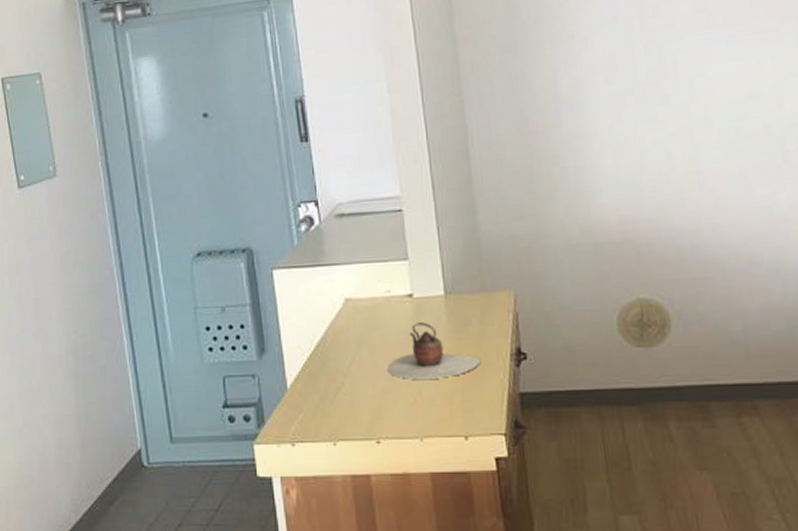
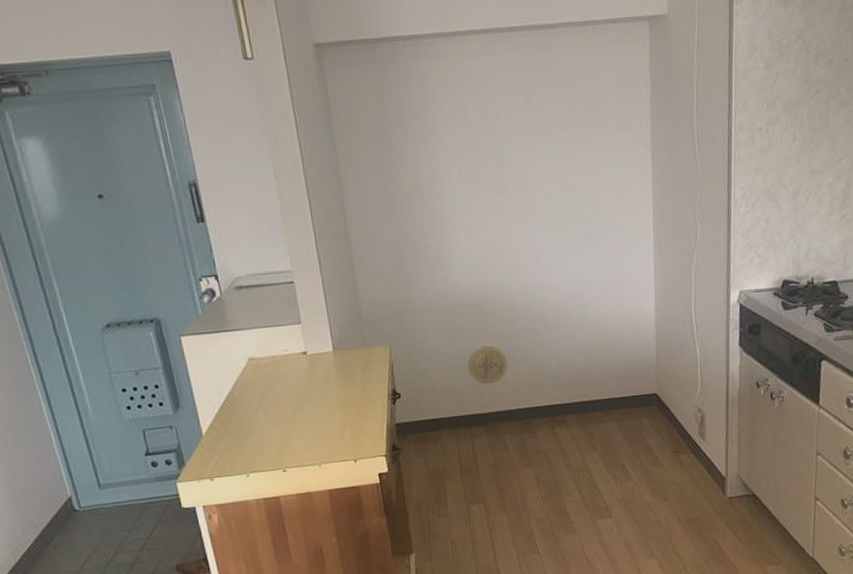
teapot: present [386,322,481,379] -> none [288,374,365,420]

